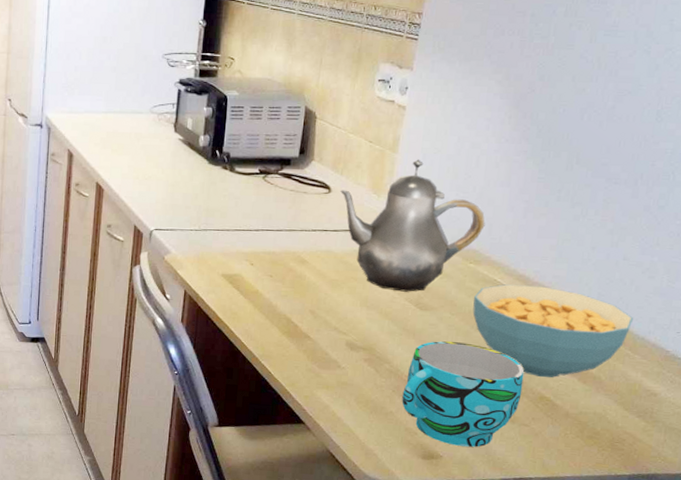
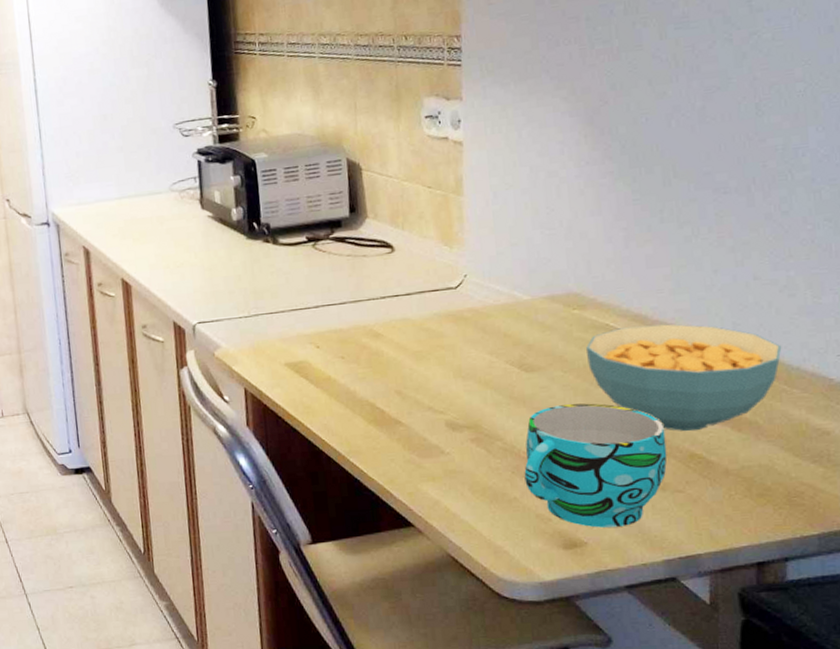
teapot: present [340,159,485,292] -> none [405,199,582,354]

